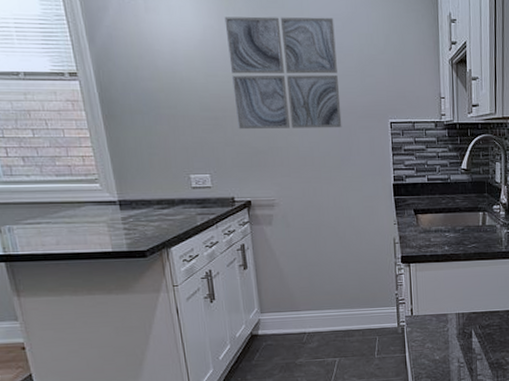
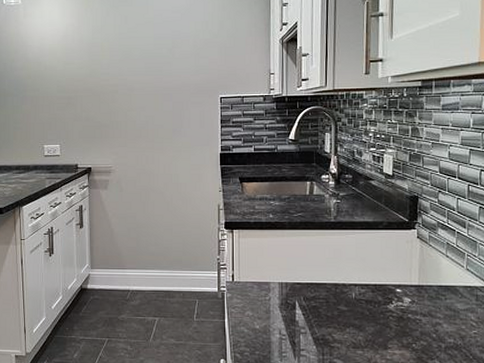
wall art: present [224,16,342,130] -> none [83,10,176,107]

